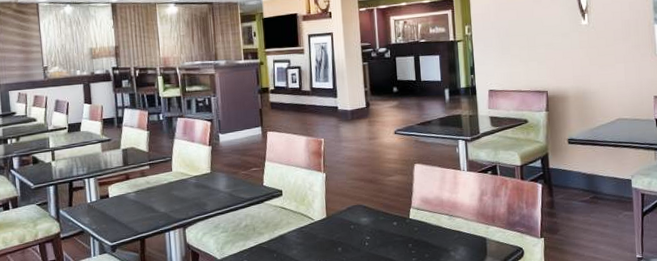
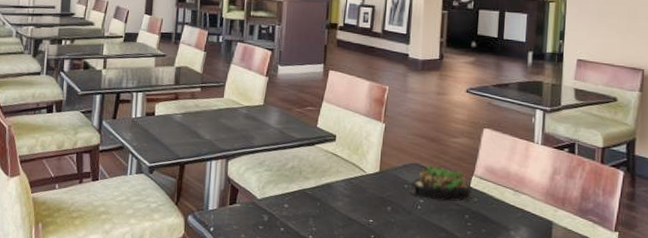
succulent plant: none [356,202,412,236] -> present [409,164,471,202]

